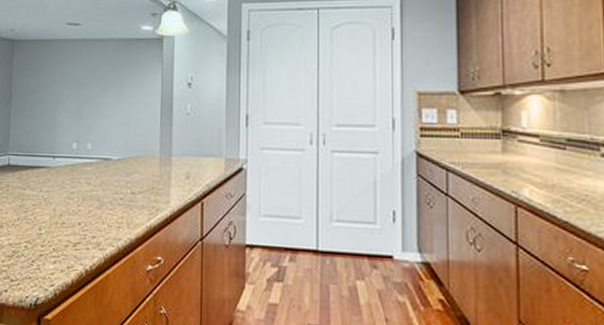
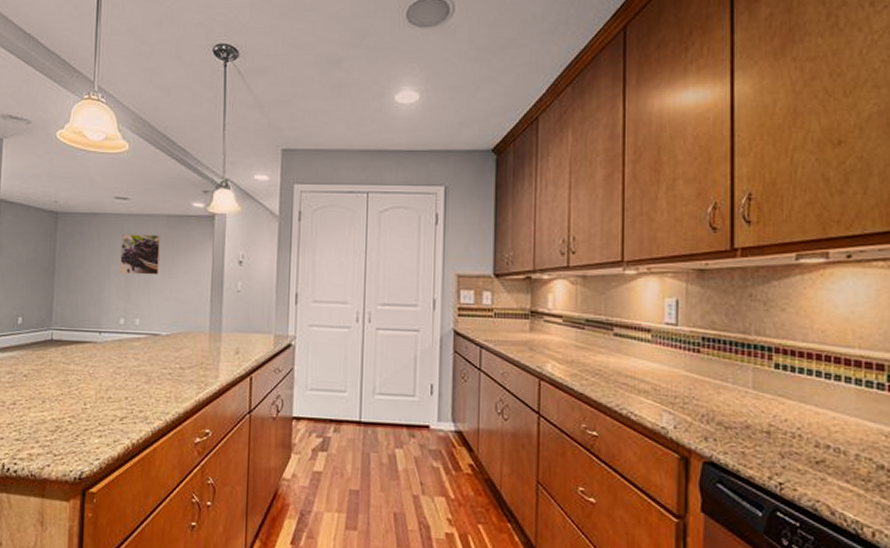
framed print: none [72,59,112,99] -> present [120,234,161,275]

